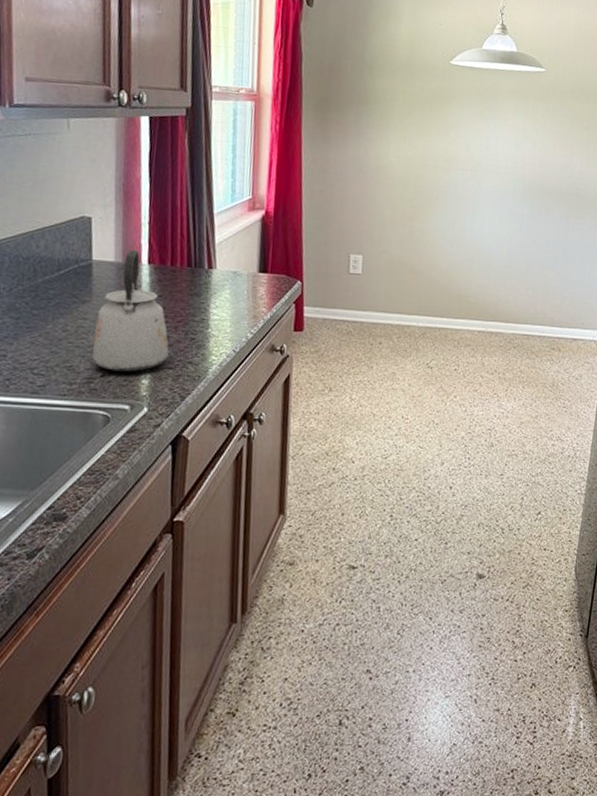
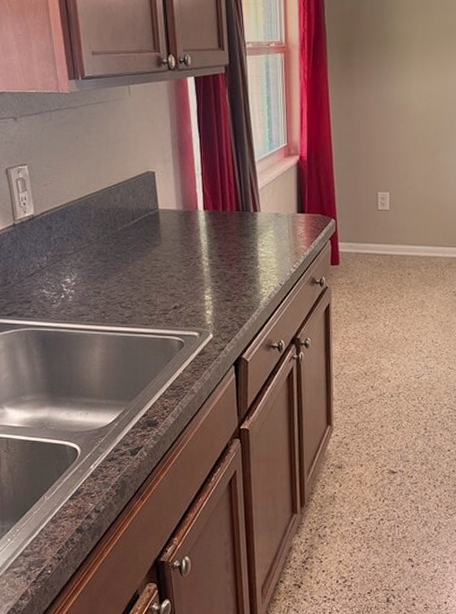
kettle: present [93,249,169,373] -> none [166,198,226,305]

